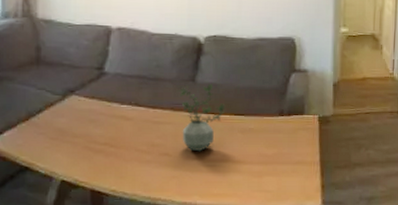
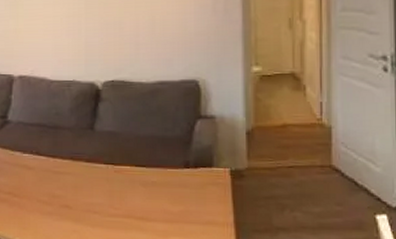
potted plant: present [179,83,224,152] -> none [78,132,124,205]

